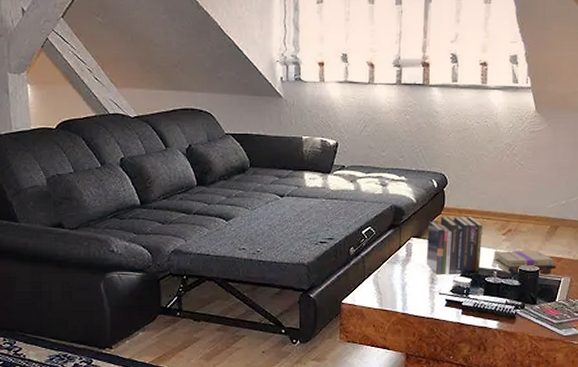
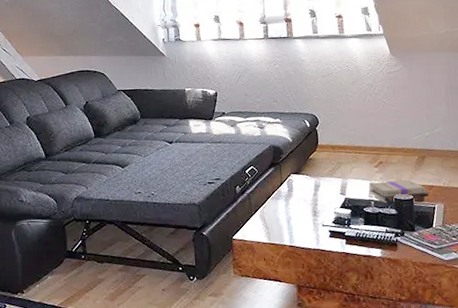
books: present [426,216,482,275] -> none [305,151,358,208]

